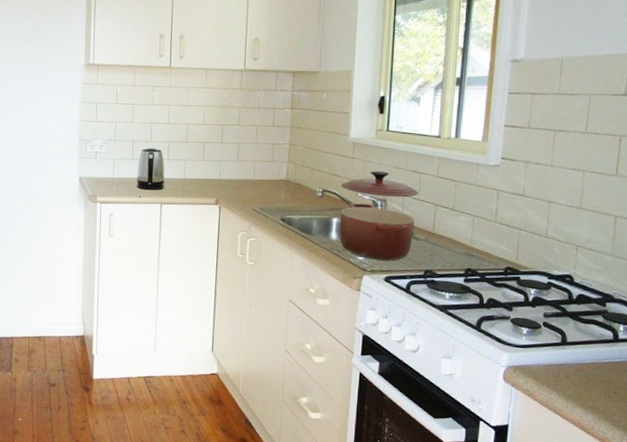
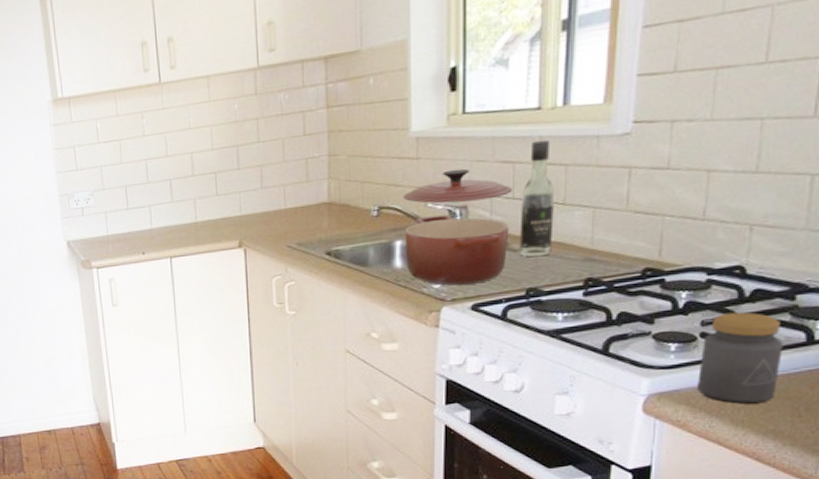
kettle: present [136,147,165,190] -> none [135,190,173,244]
bottle: none [421,159,447,247] -> present [519,139,554,258]
jar: none [541,309,598,384] -> present [697,312,783,404]

